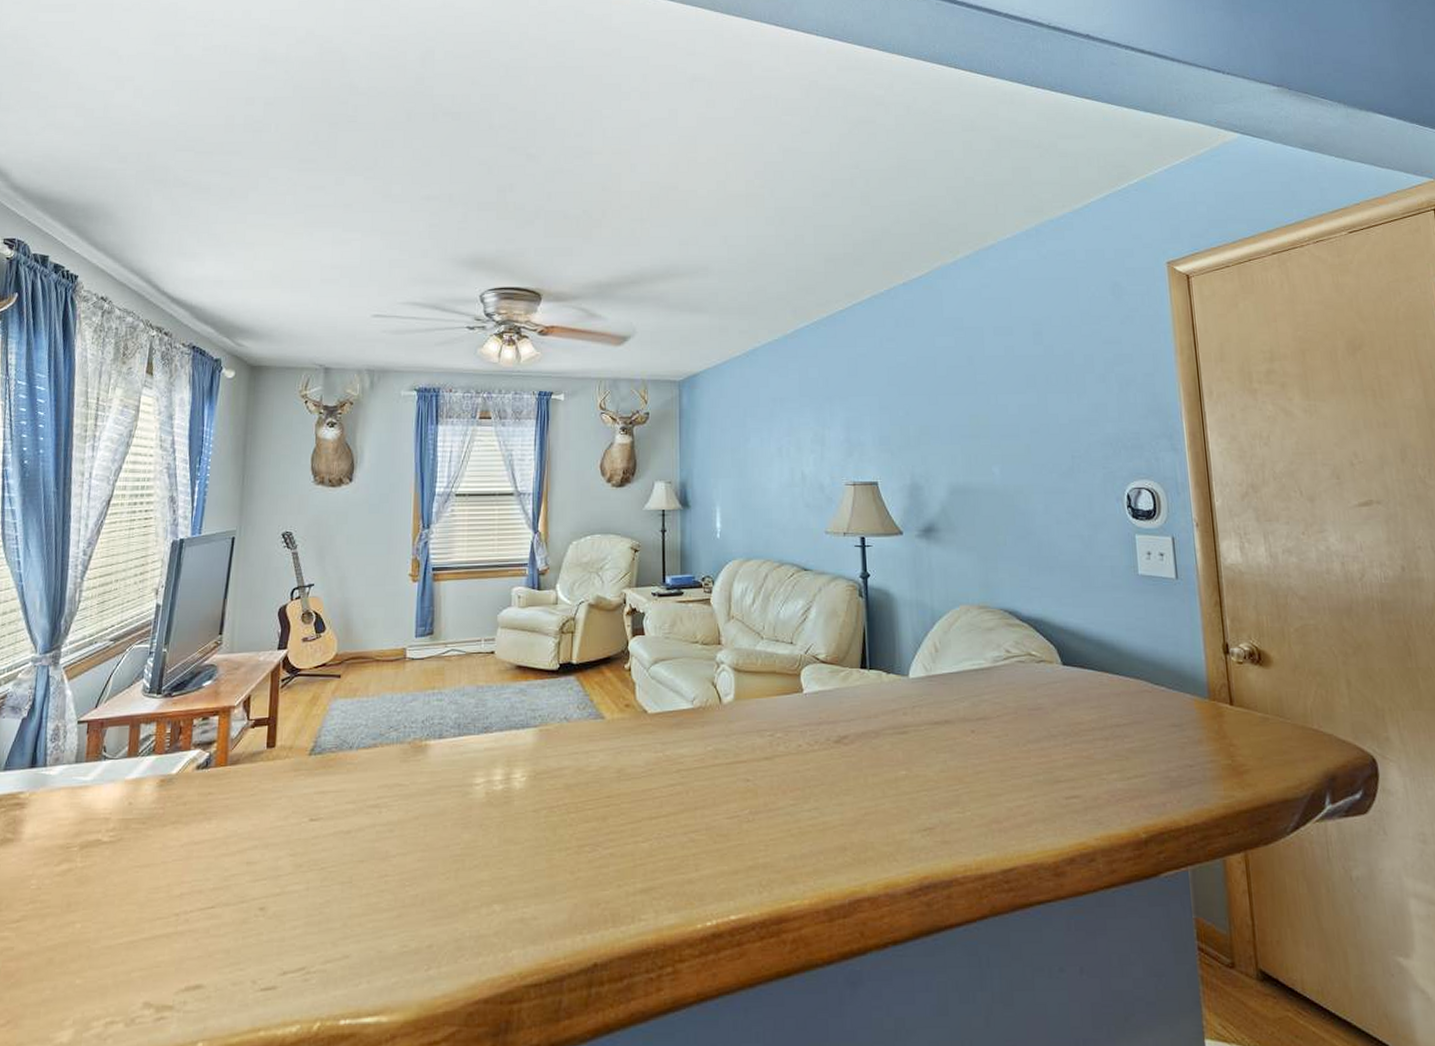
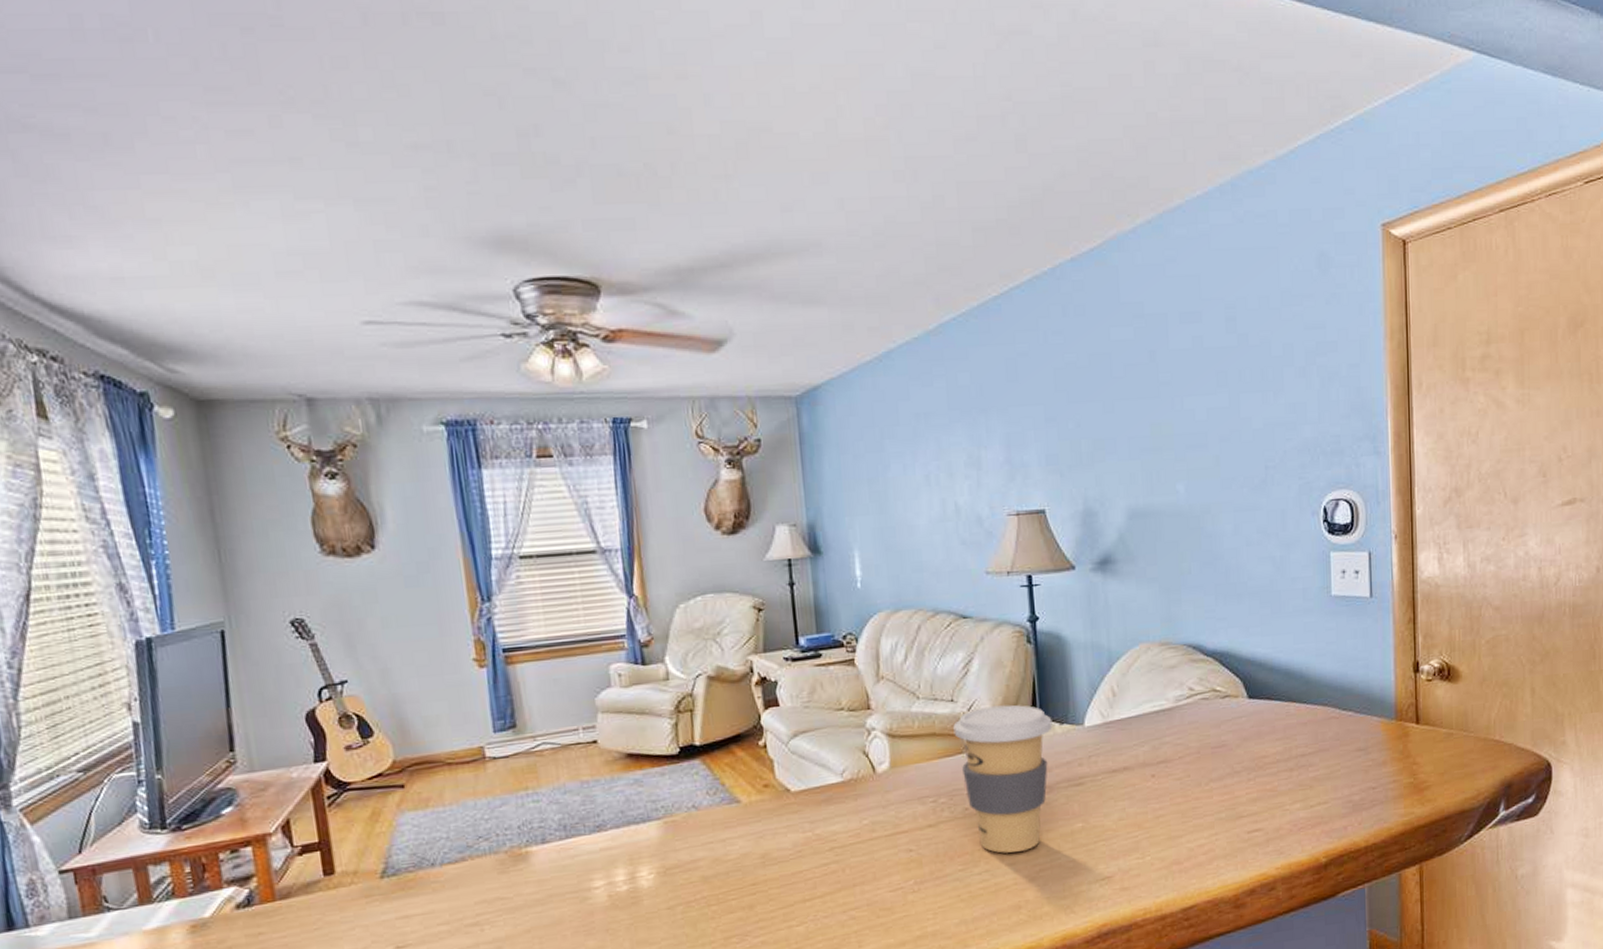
coffee cup: none [791,651,880,793] -> present [953,705,1053,853]

